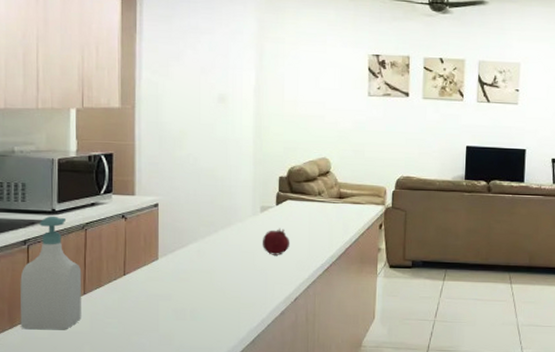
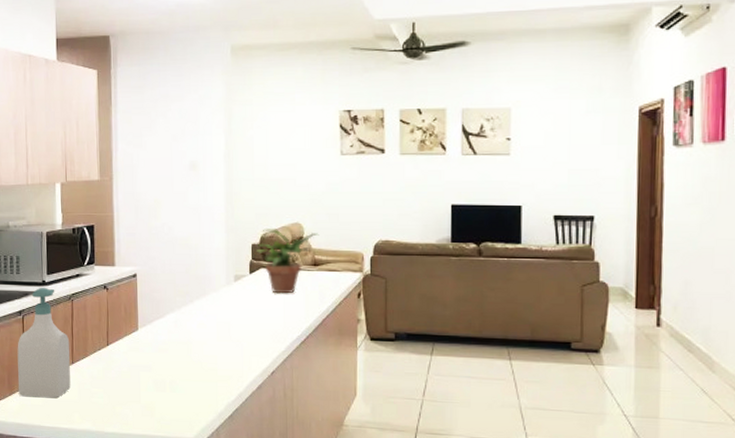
fruit: present [263,227,291,255] -> none [237,297,265,326]
potted plant: none [283,162,345,225] -> present [255,229,319,294]

